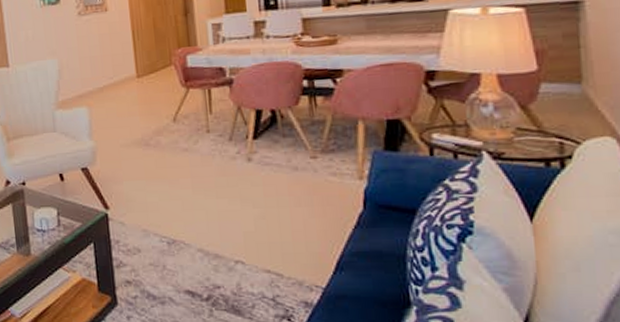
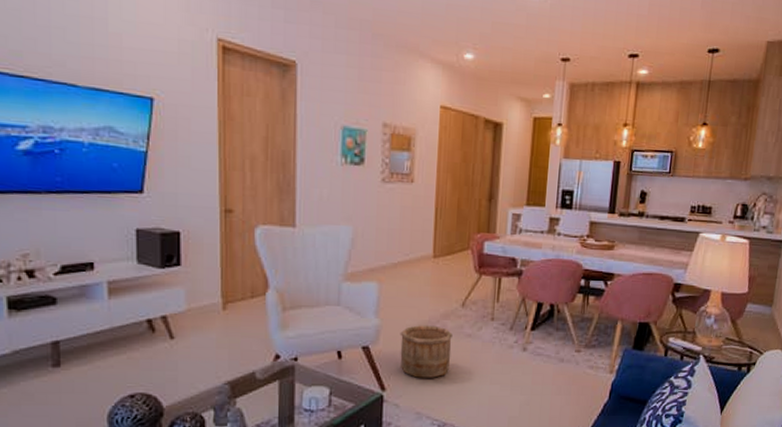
wooden bucket: none [115,143,170,195] -> present [400,325,453,378]

